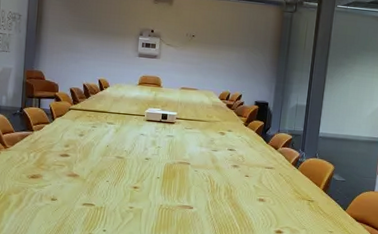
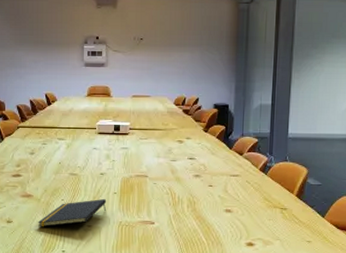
notepad: none [81,182,150,207] -> present [37,198,107,227]

